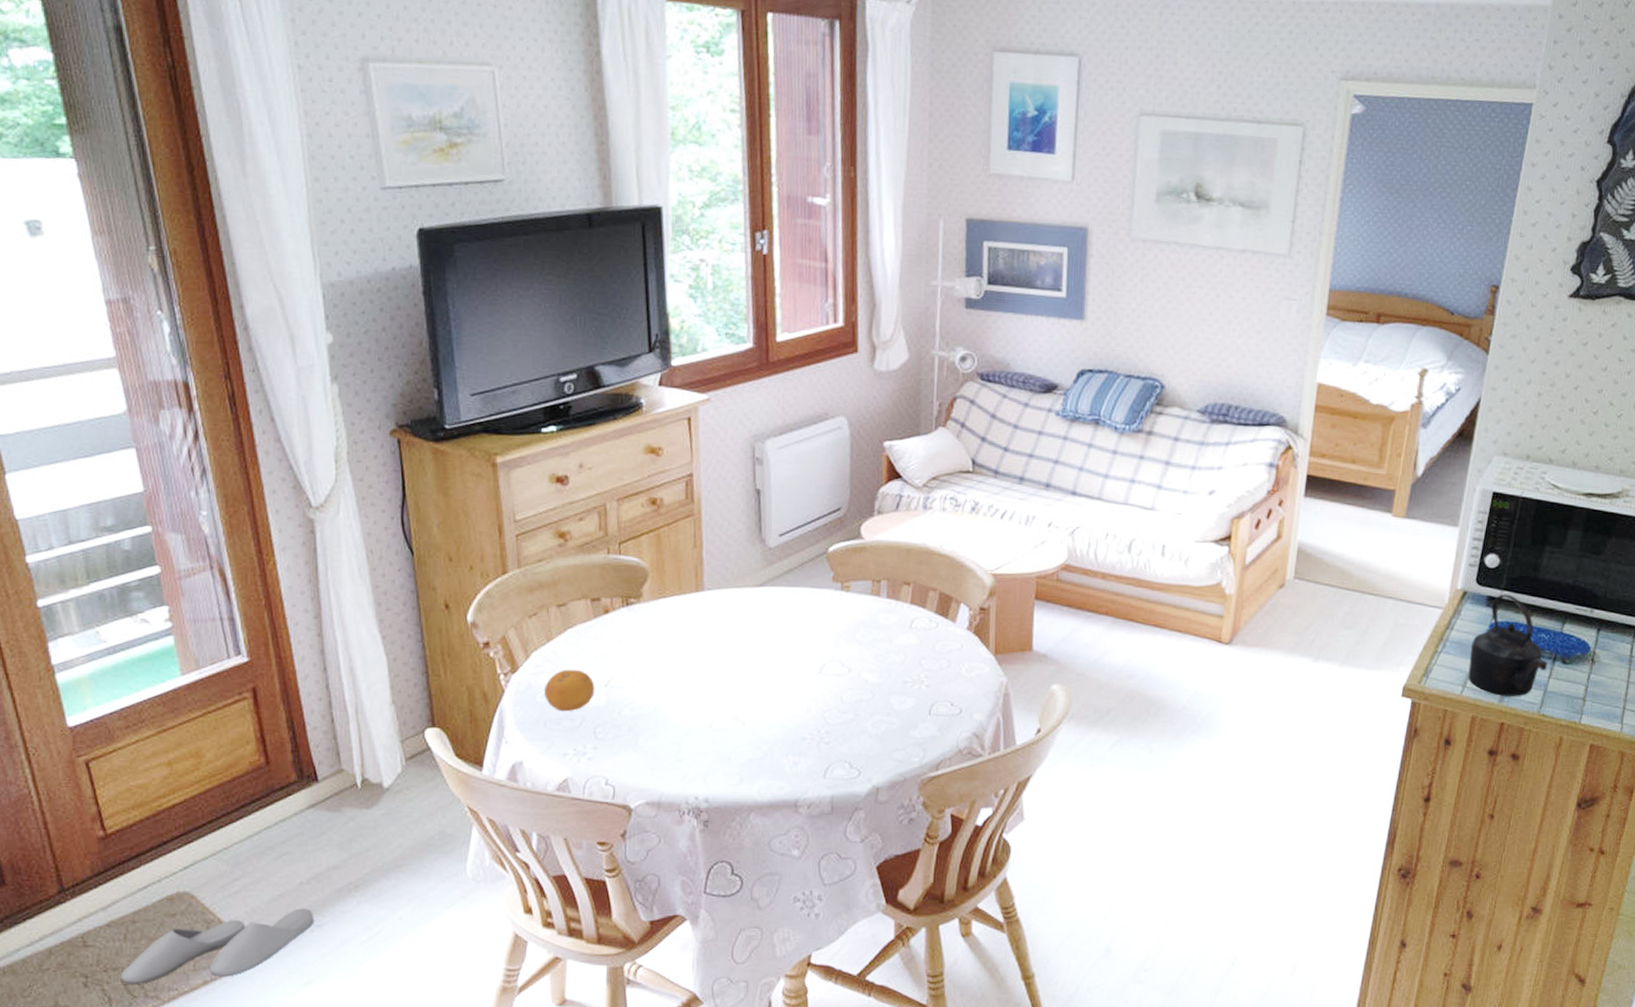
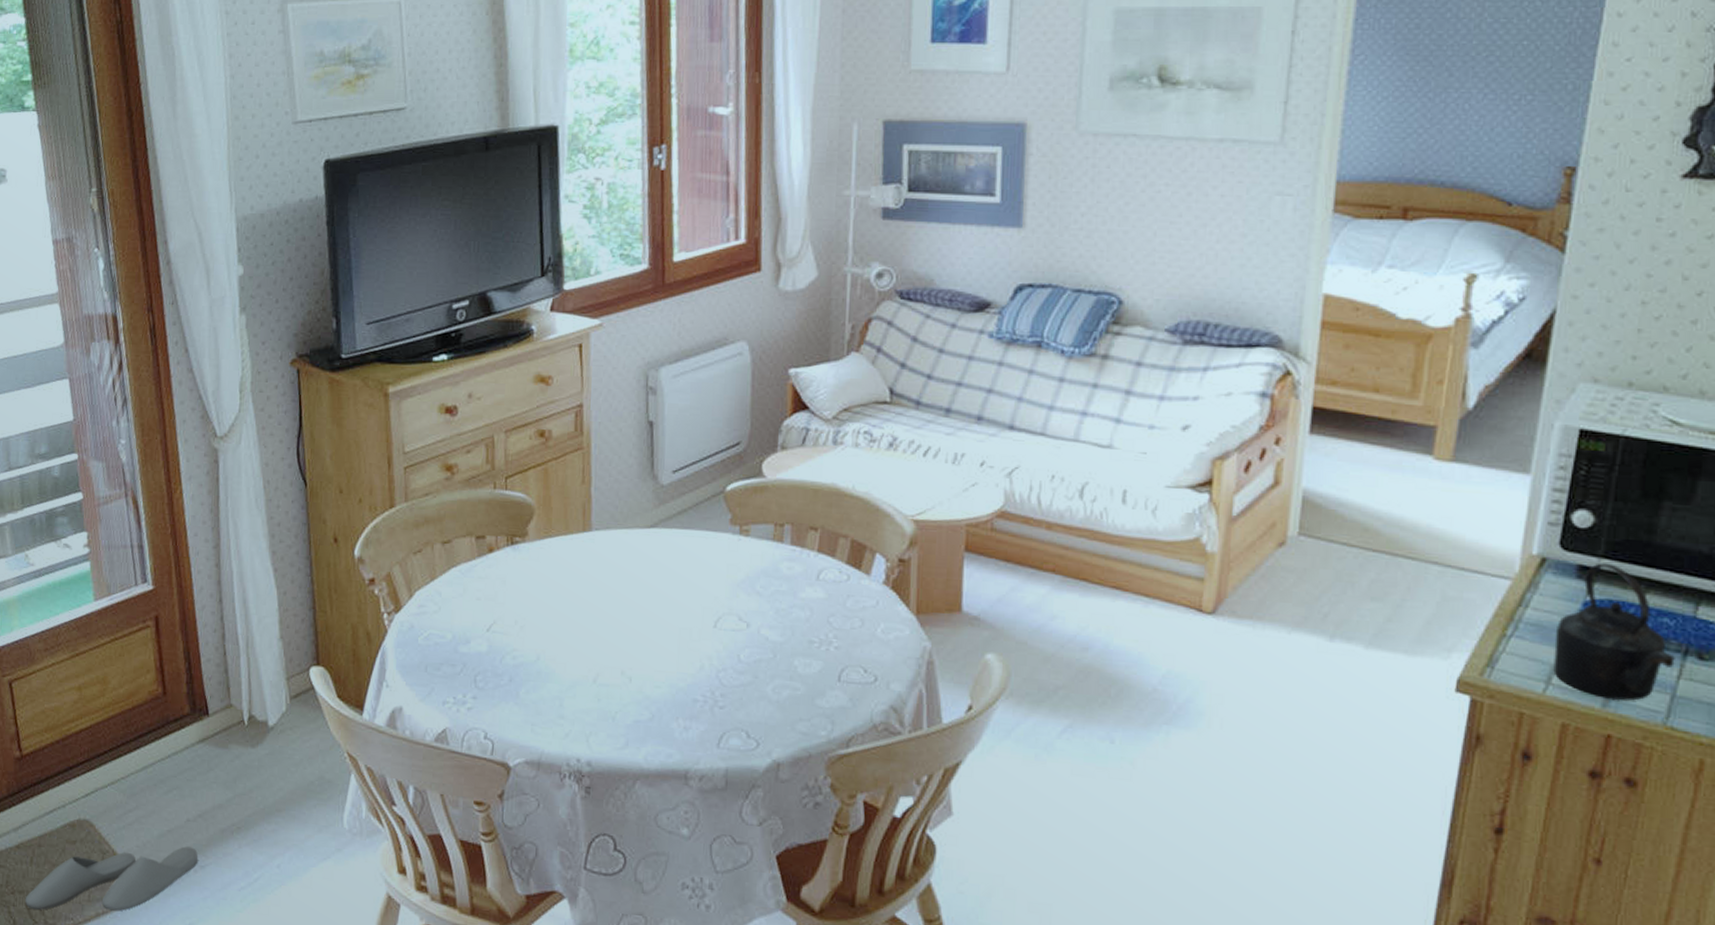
fruit: present [543,669,595,712] -> none [425,610,477,657]

